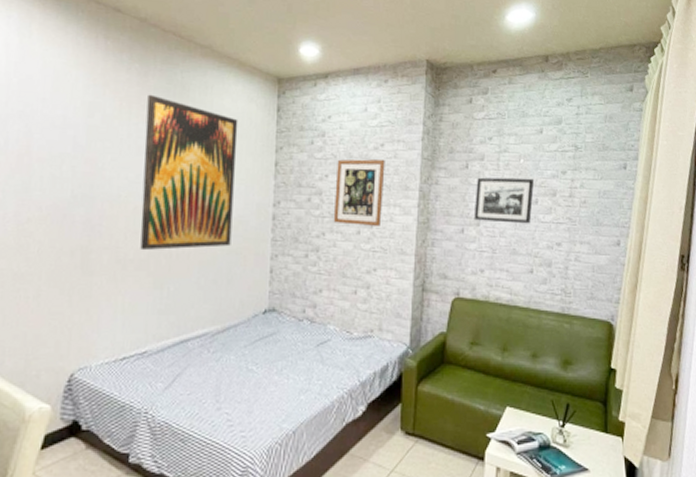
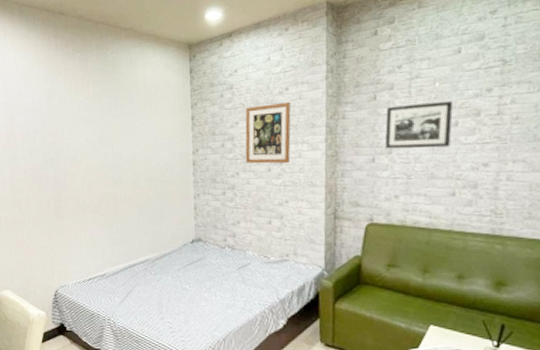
wall art: present [140,94,238,251] -> none [89,75,161,198]

